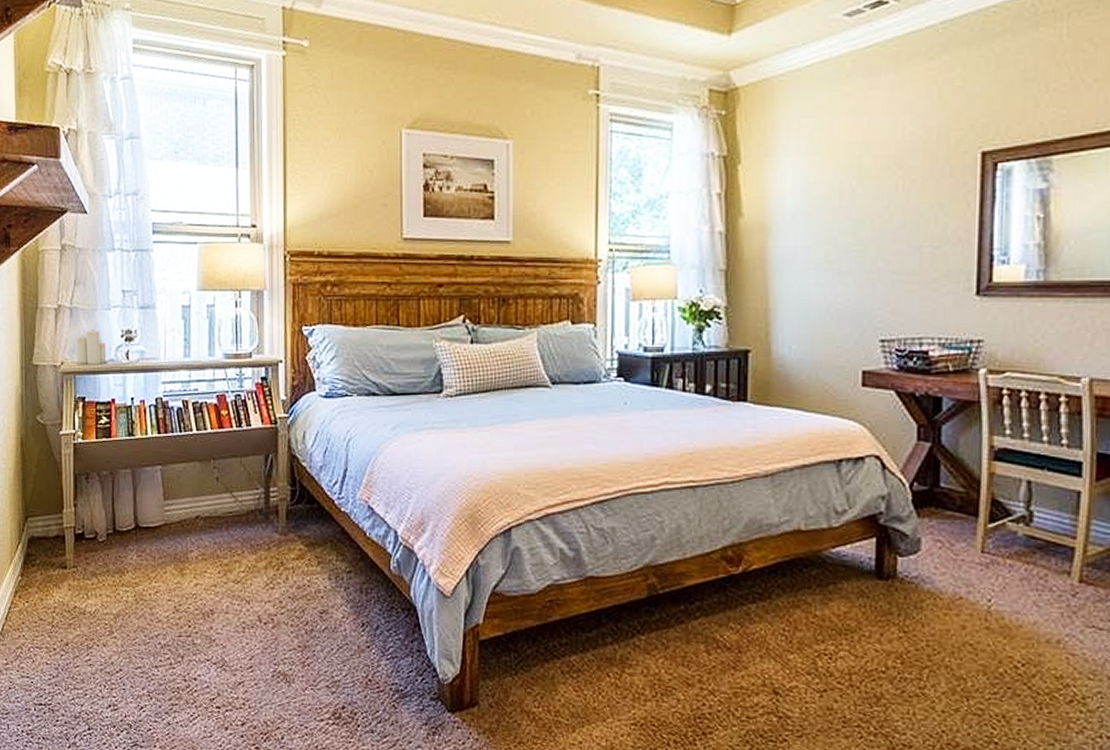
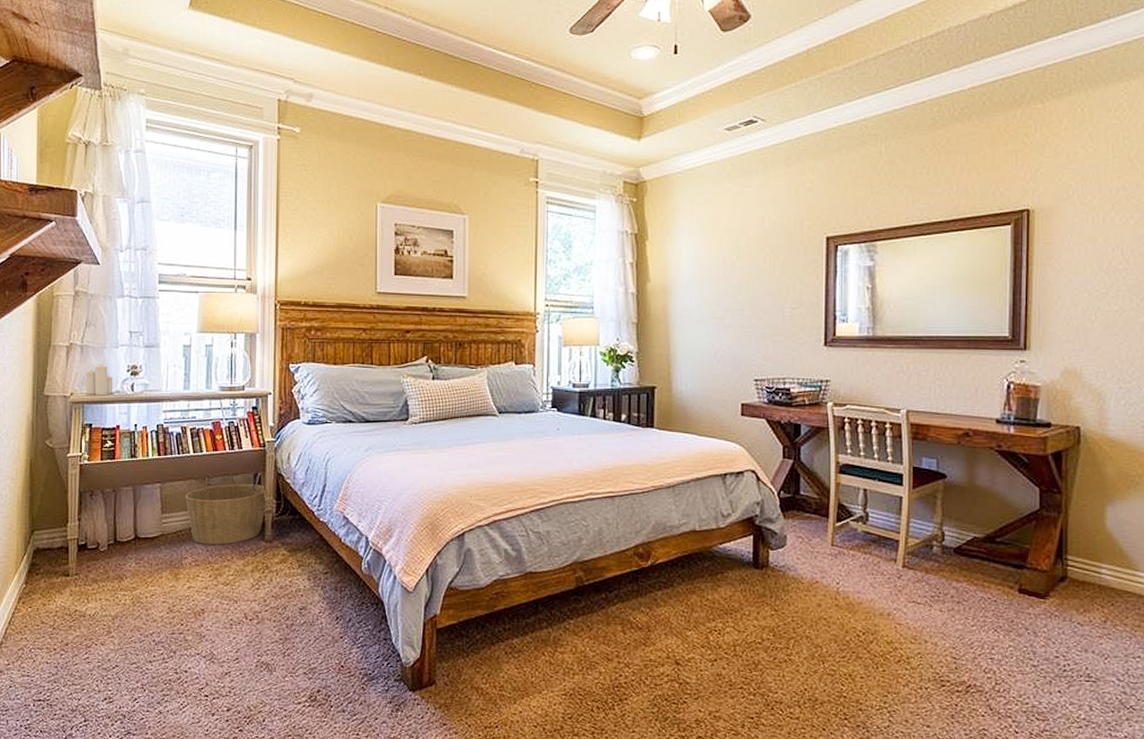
basket: none [189,466,281,537] -> present [185,483,267,545]

